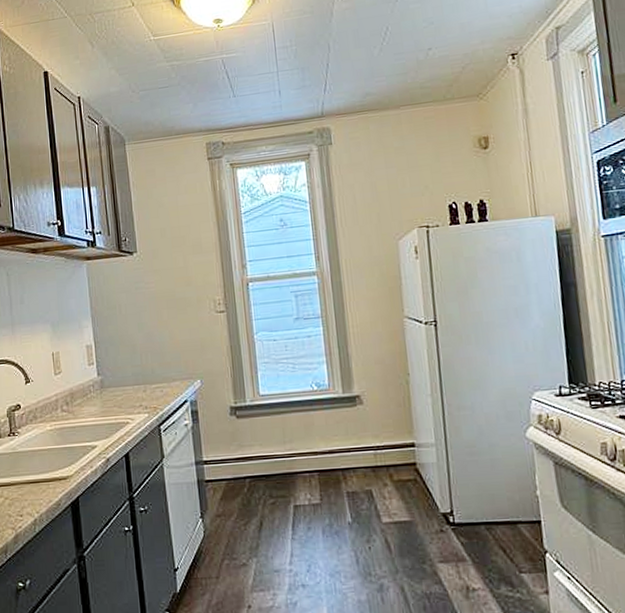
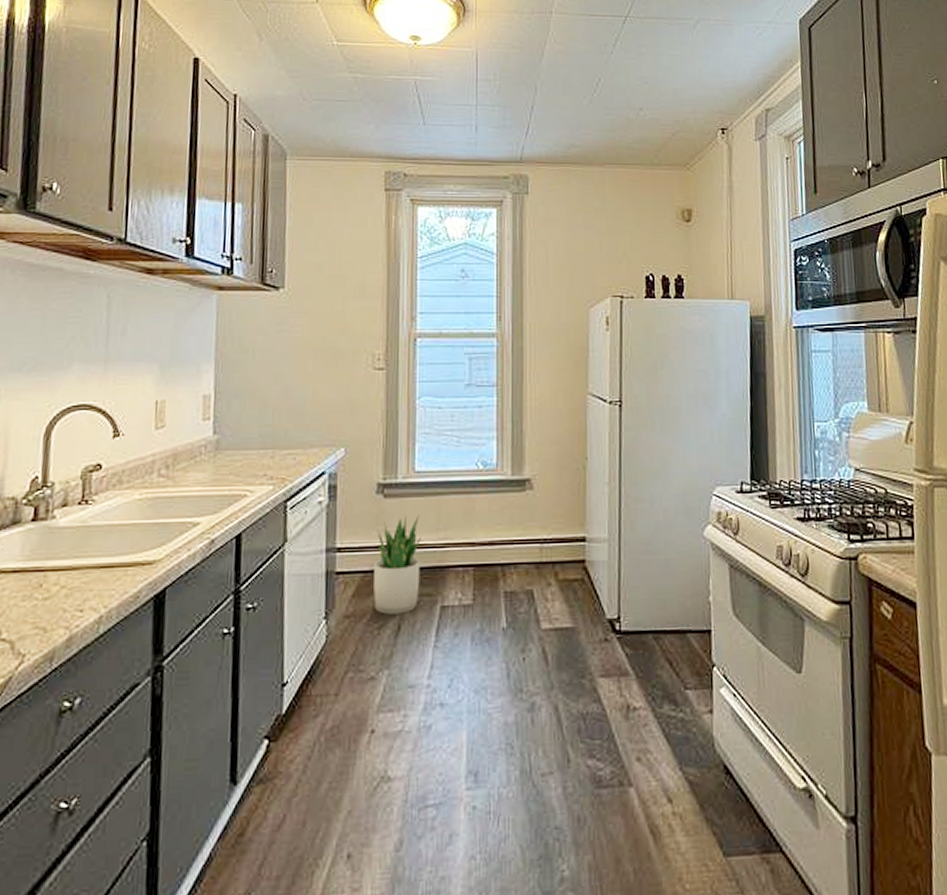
planter: none [234,430,275,513] -> present [373,514,422,614]

